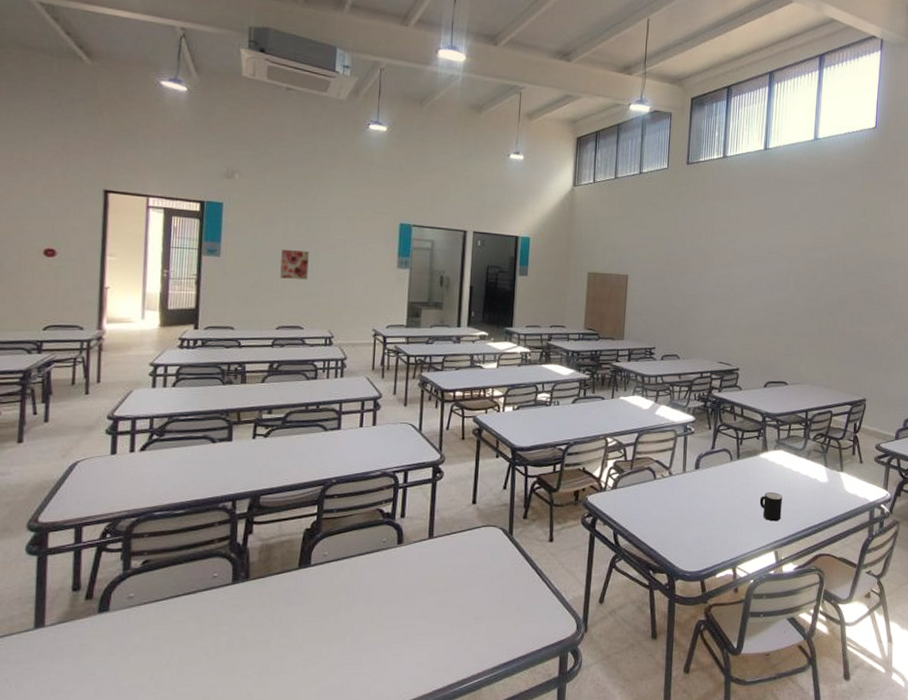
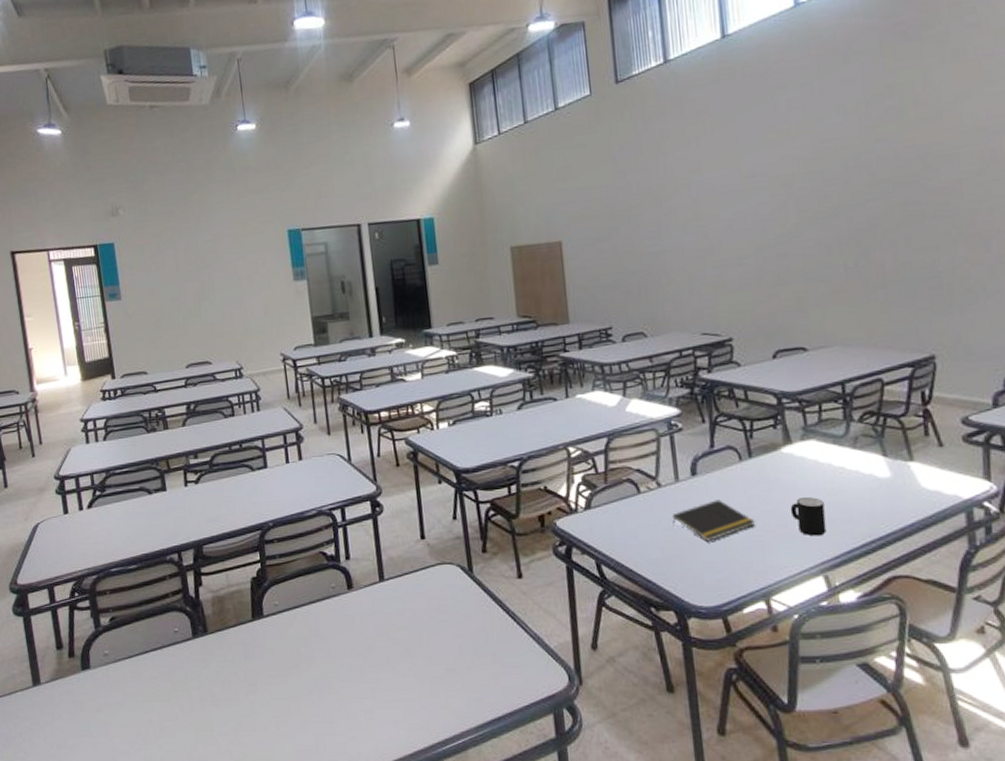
wall art: present [280,250,309,280] -> none [176,279,206,313]
notepad: none [676,489,735,521] -> present [672,500,756,541]

